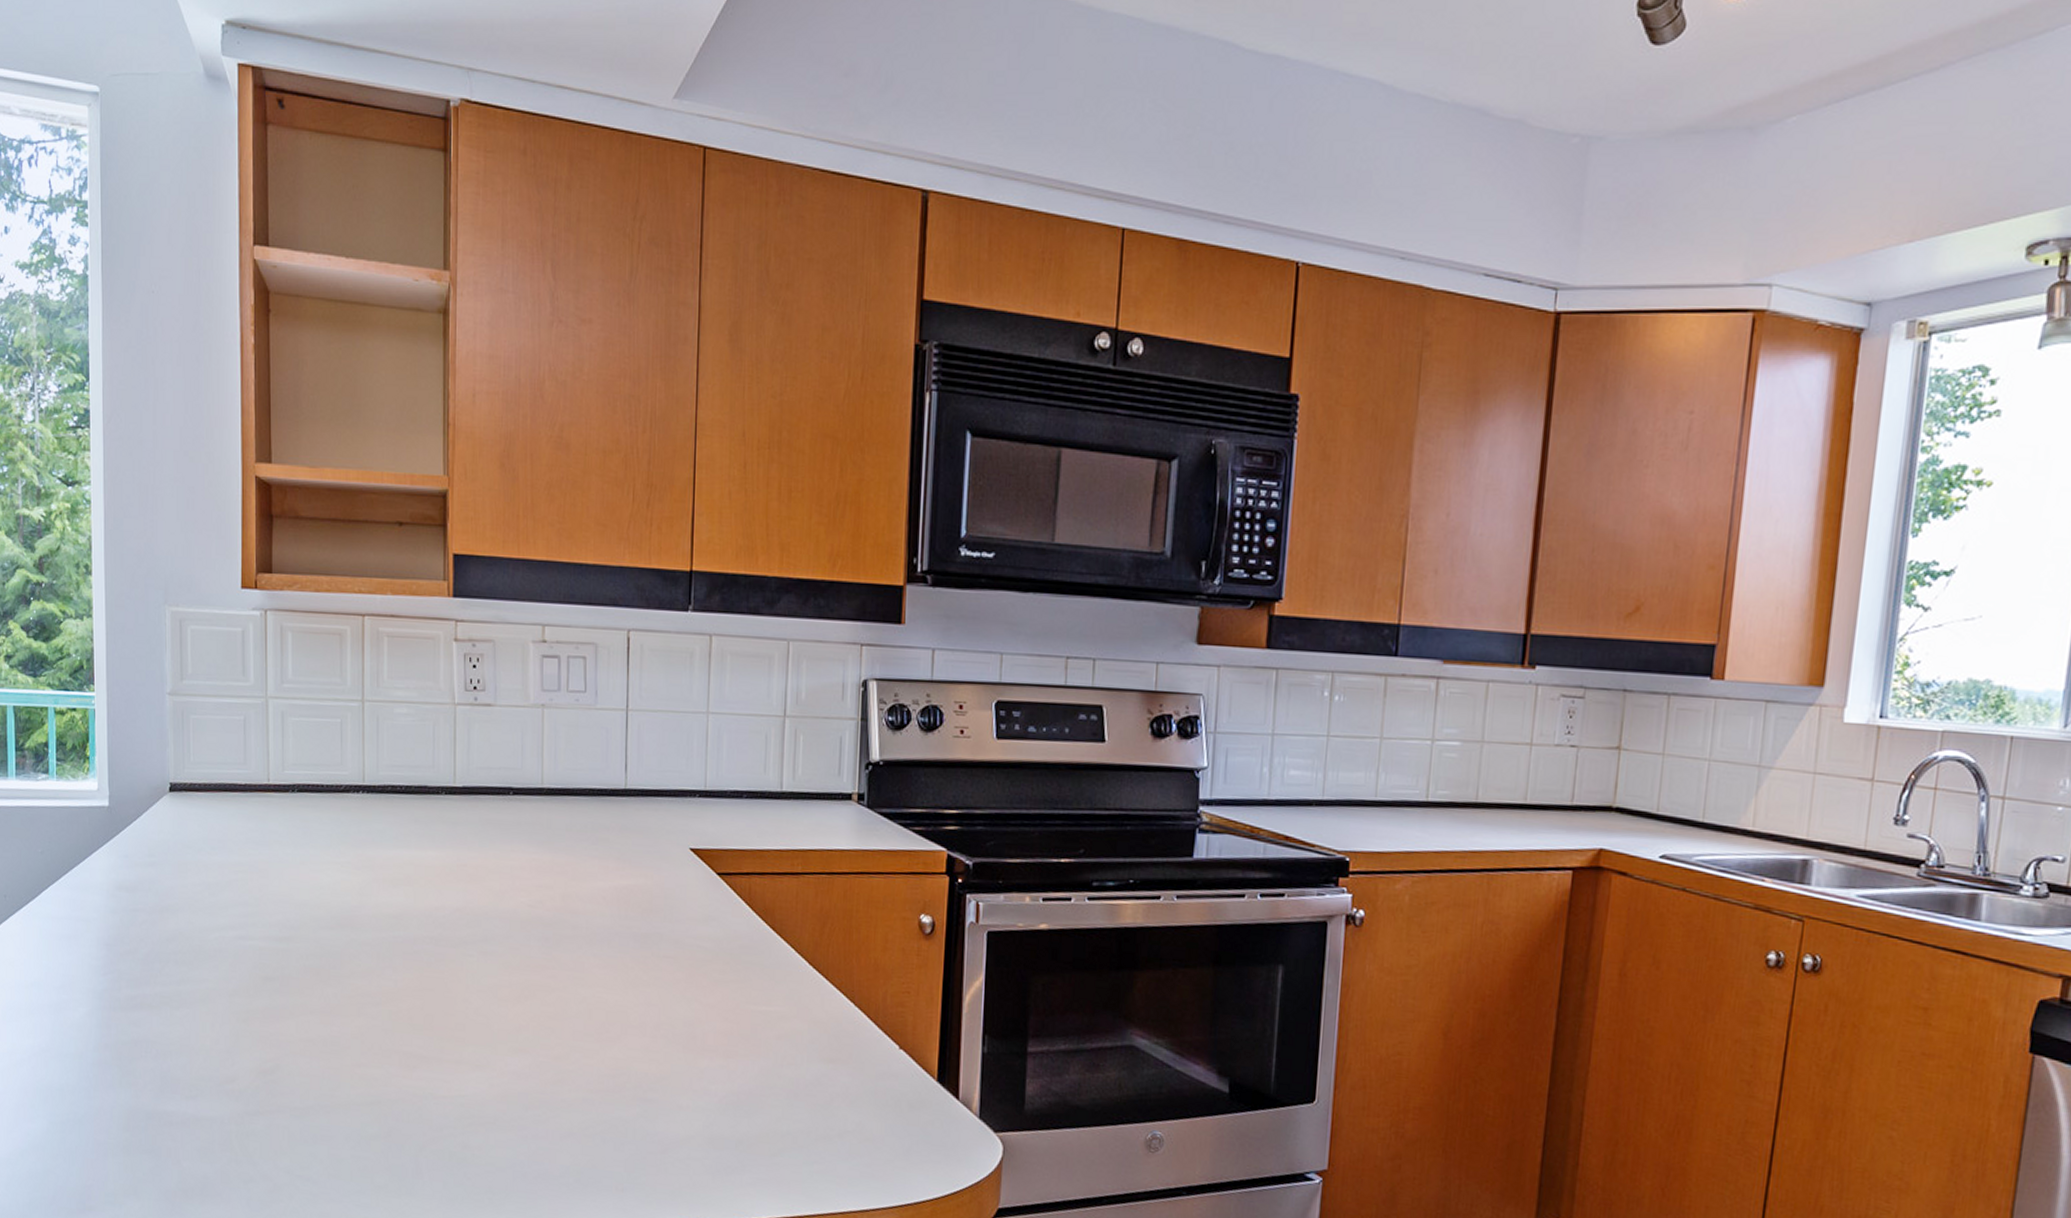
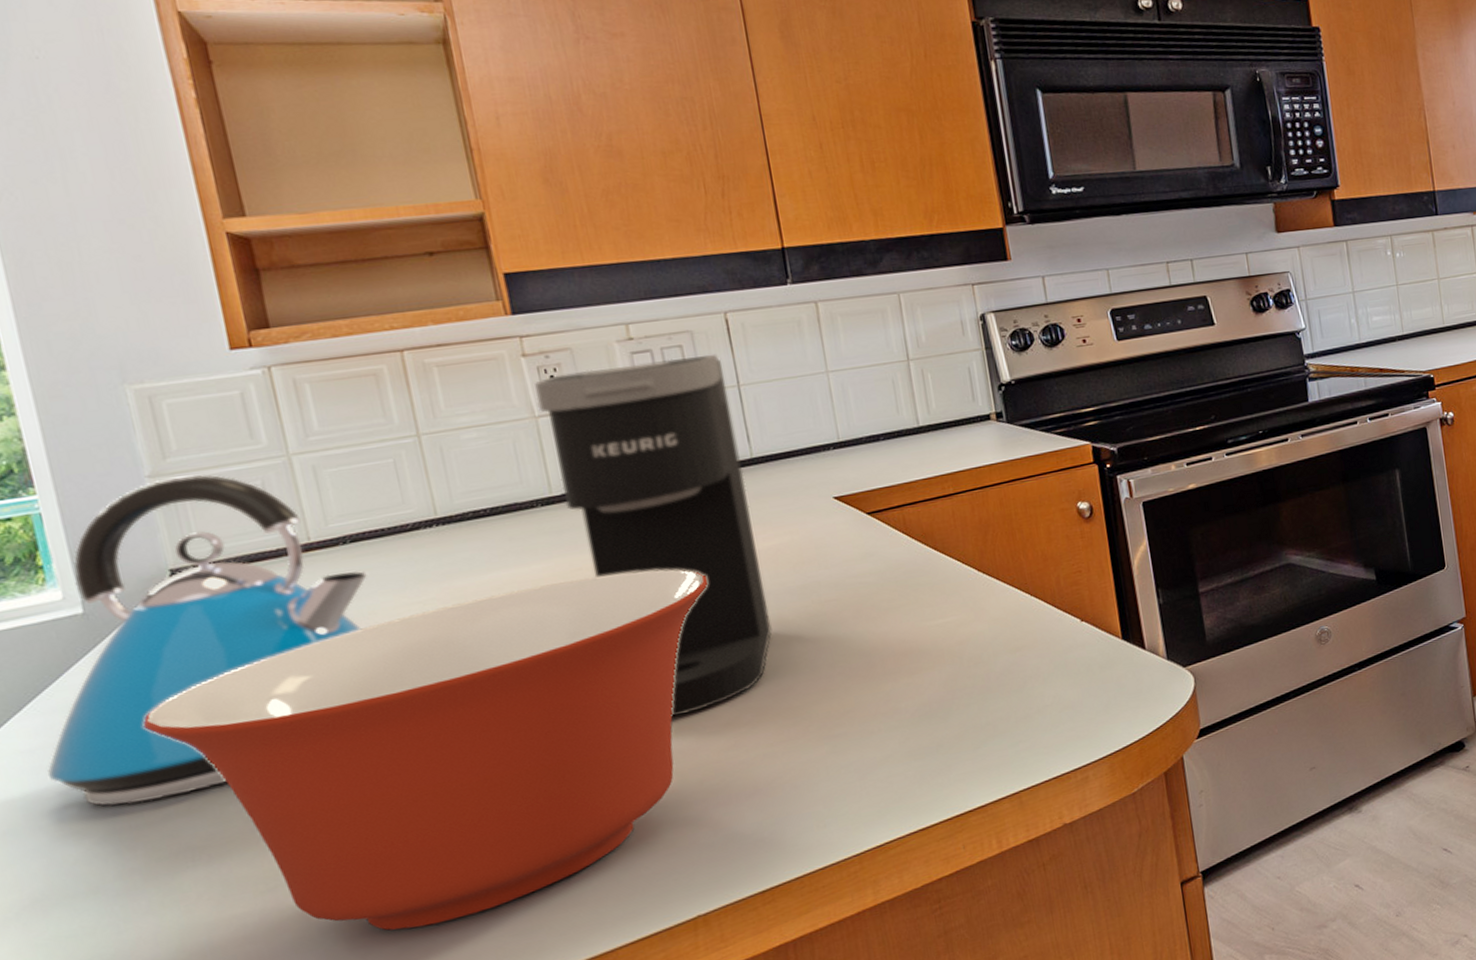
kettle: none [65,698,304,990] -> present [47,475,367,806]
mixing bowl: none [132,871,567,1174] -> present [142,569,708,931]
coffee maker: none [458,665,617,1037] -> present [535,353,772,717]

